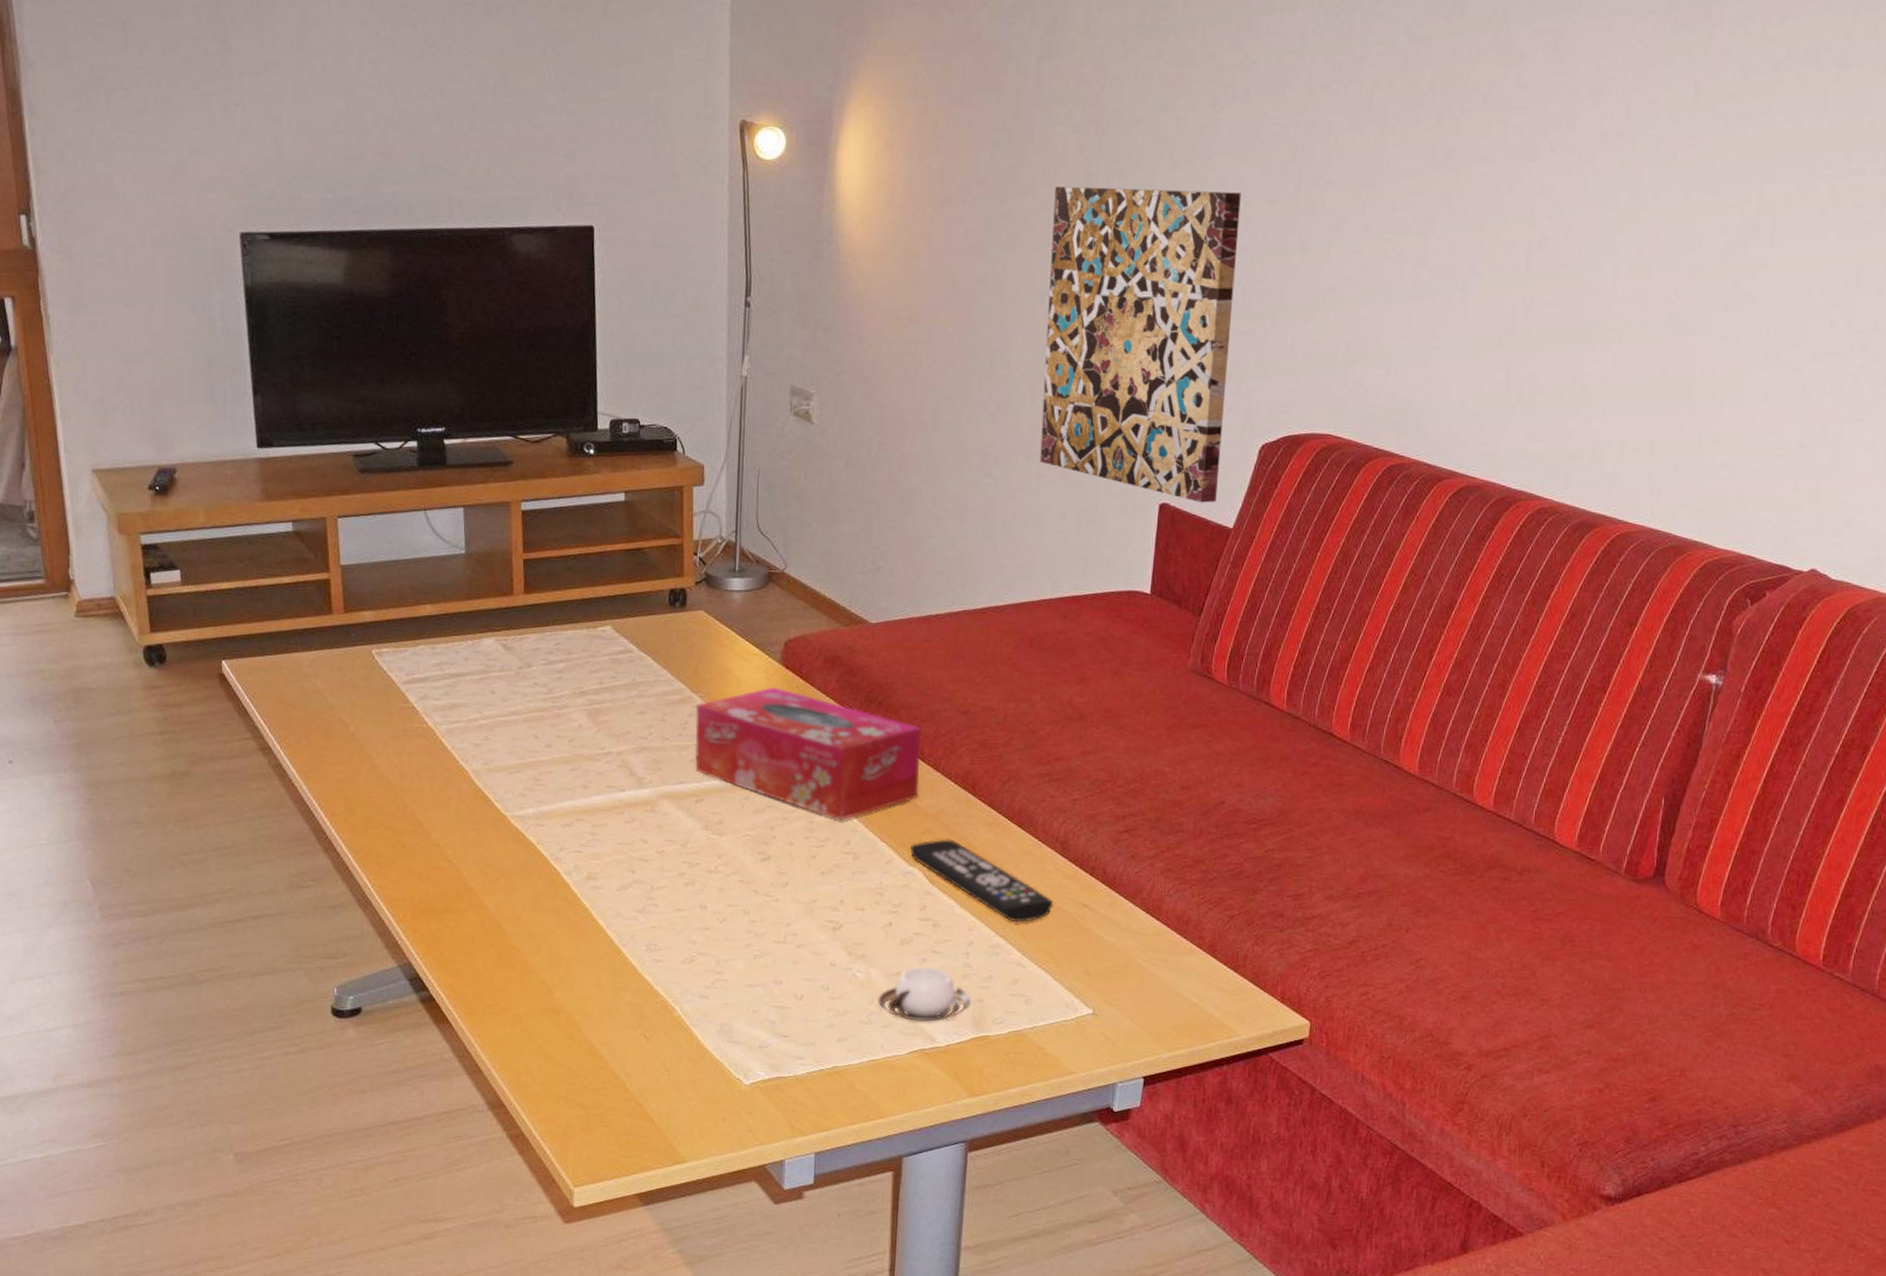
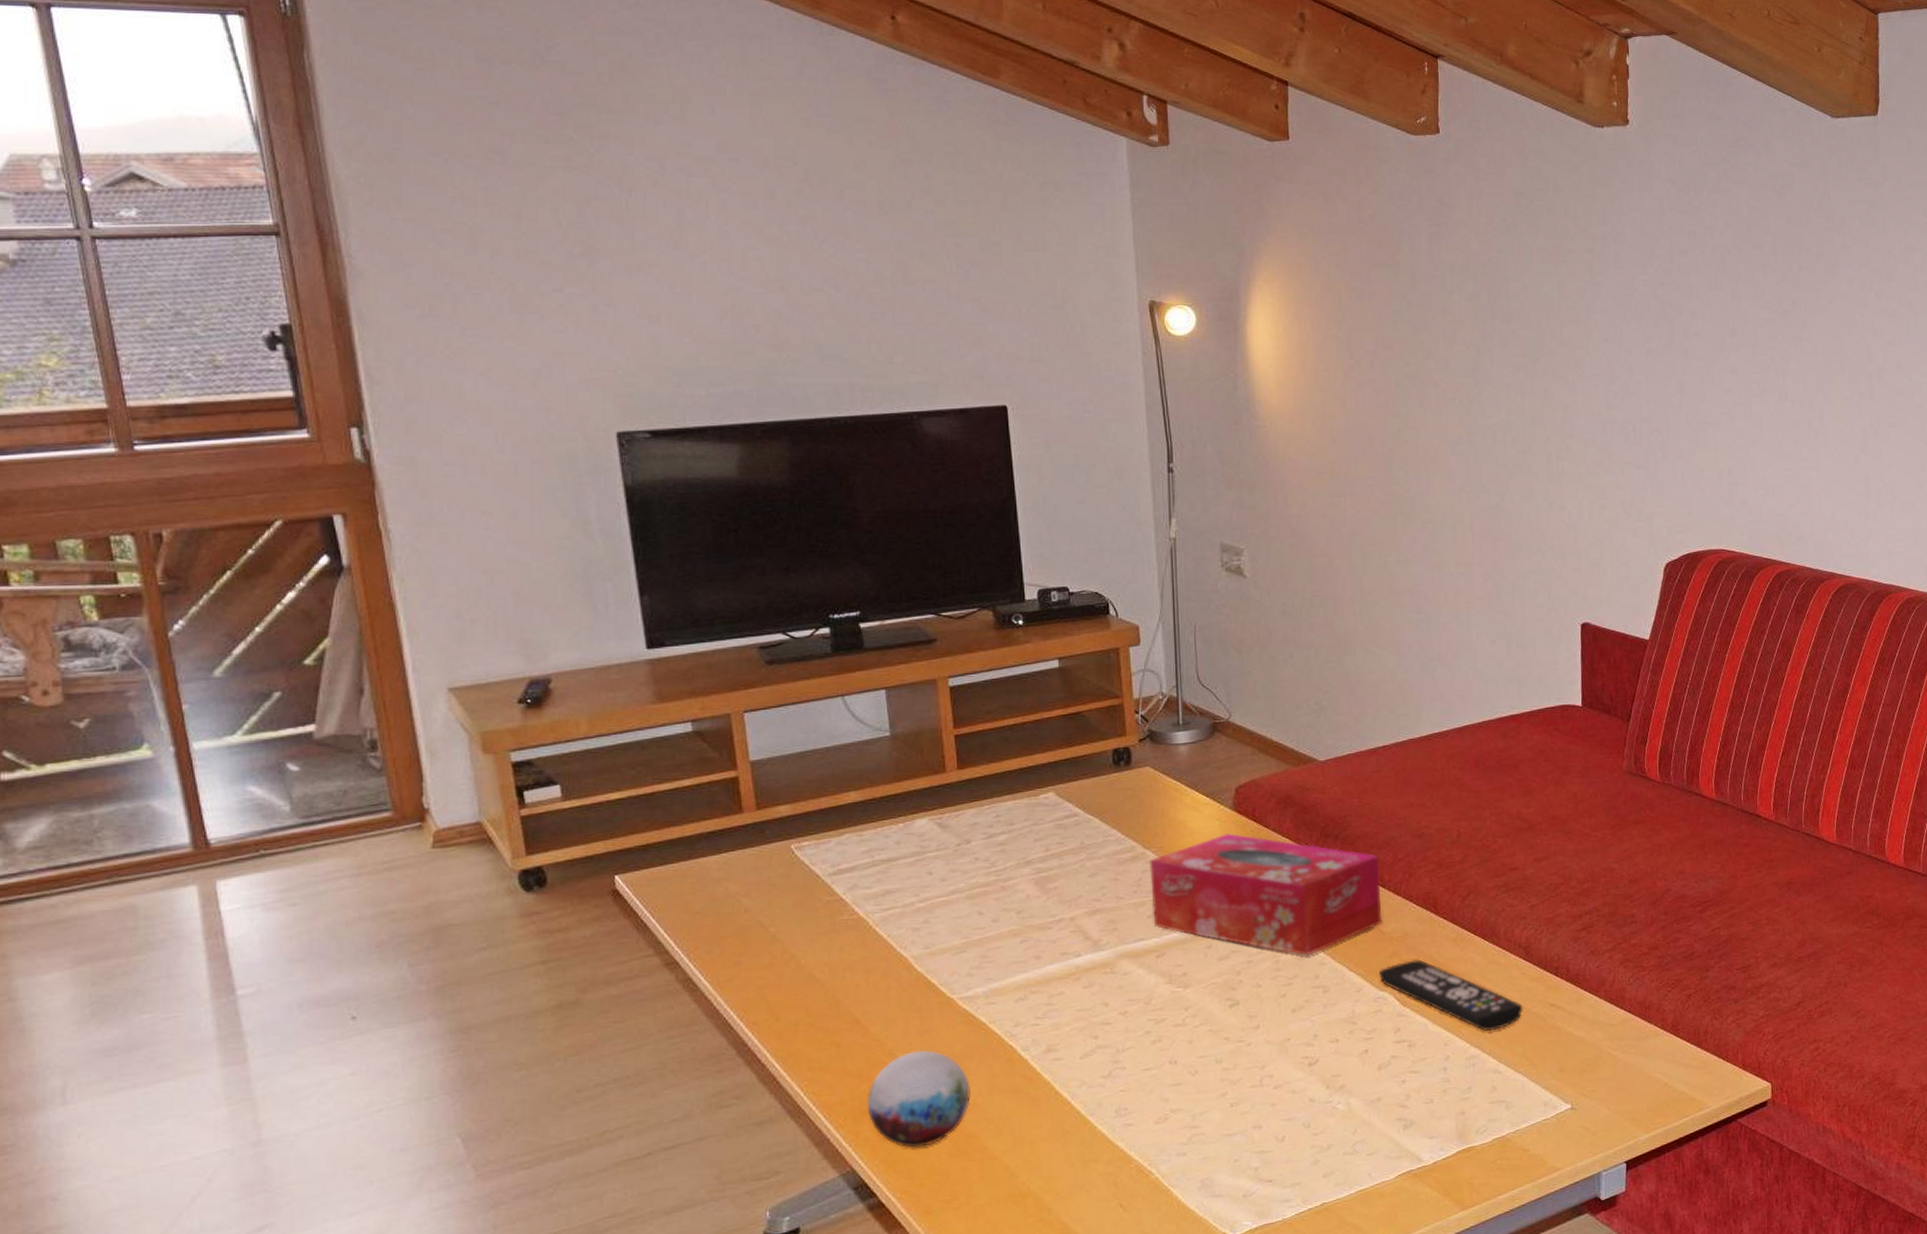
decorative orb: none [425,860,517,951] -> present [867,1049,971,1148]
cup: present [878,966,970,1022] -> none [1361,1087,1452,1145]
wall art: present [1040,185,1241,503] -> none [1456,345,1632,620]

